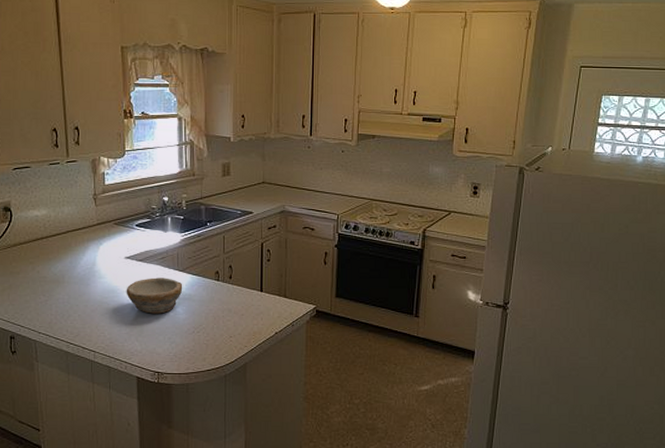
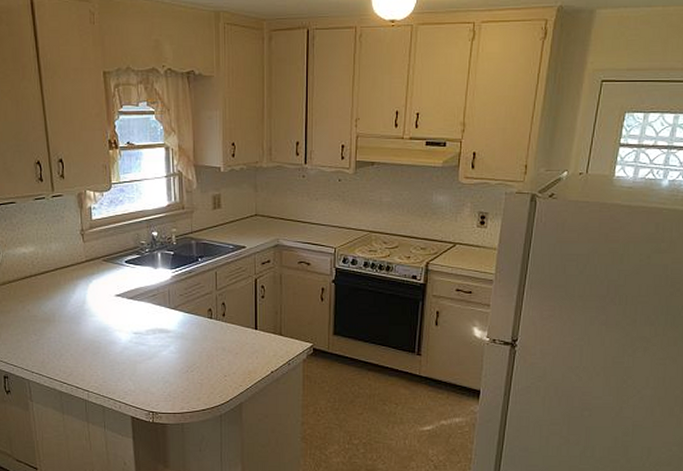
bowl: present [126,277,183,314] -> none [117,316,175,353]

